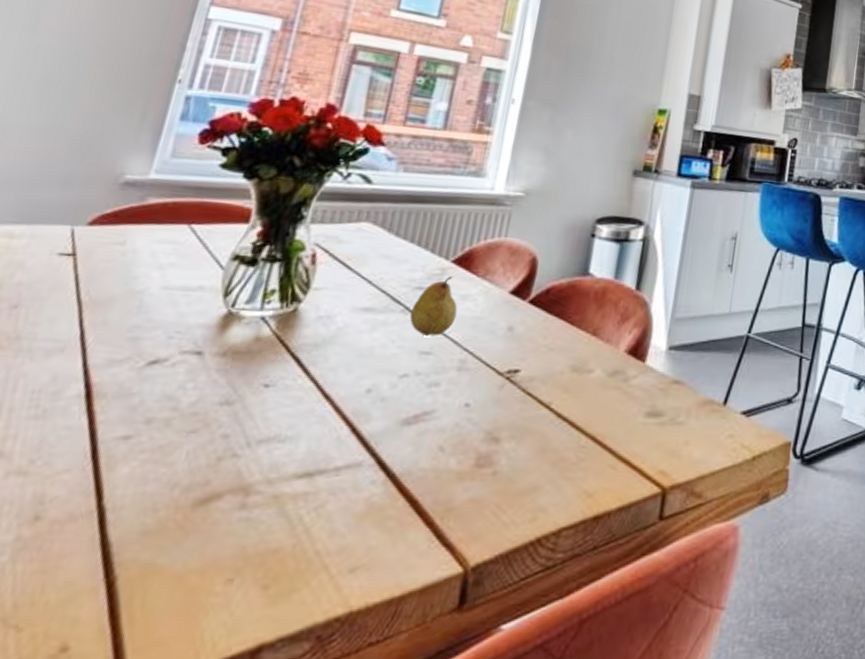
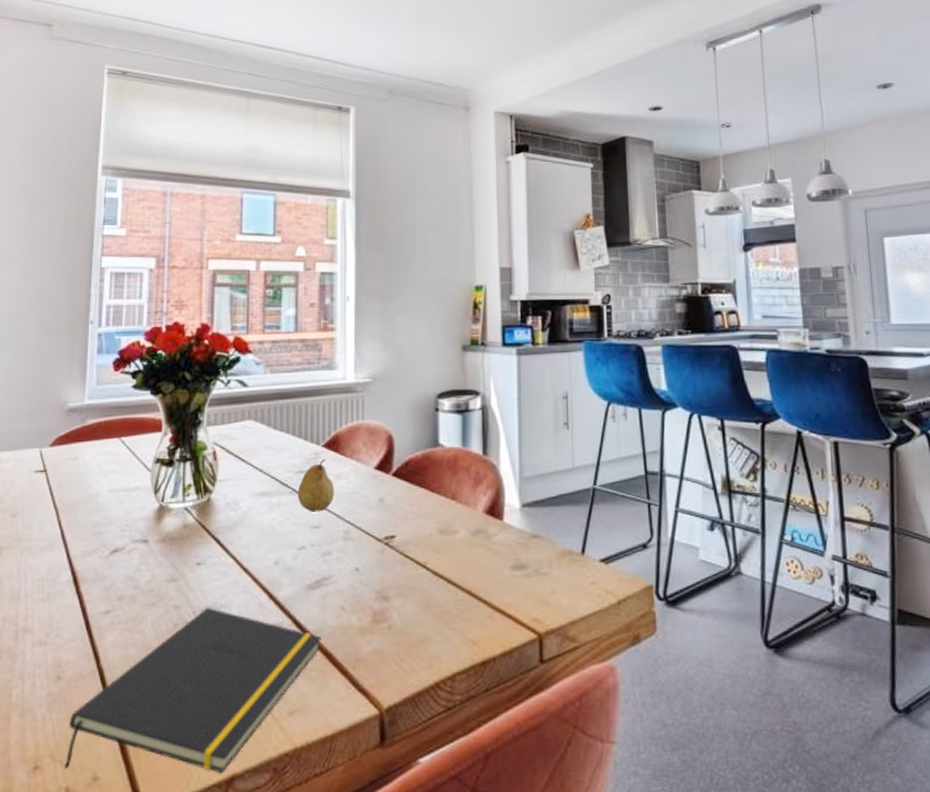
notepad: none [20,438,409,642] -> present [64,607,321,774]

